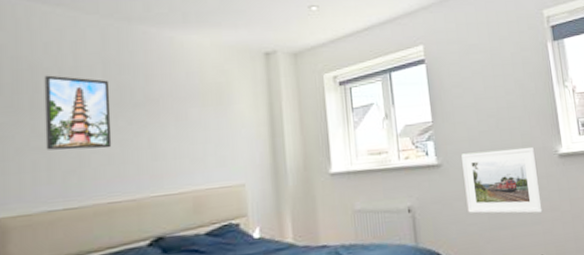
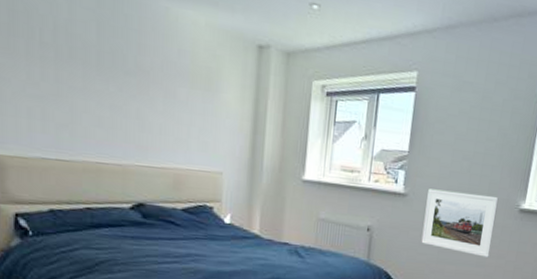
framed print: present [44,75,112,150] -> none [39,22,103,111]

